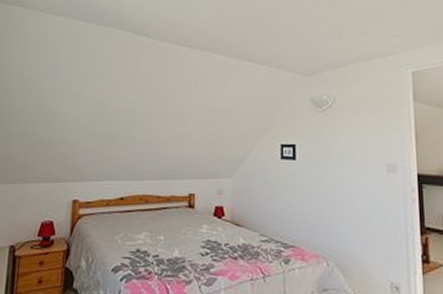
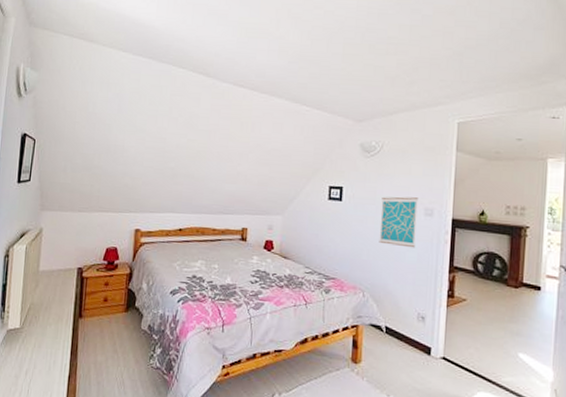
wall art: none [338,152,380,209] -> present [379,196,418,248]

